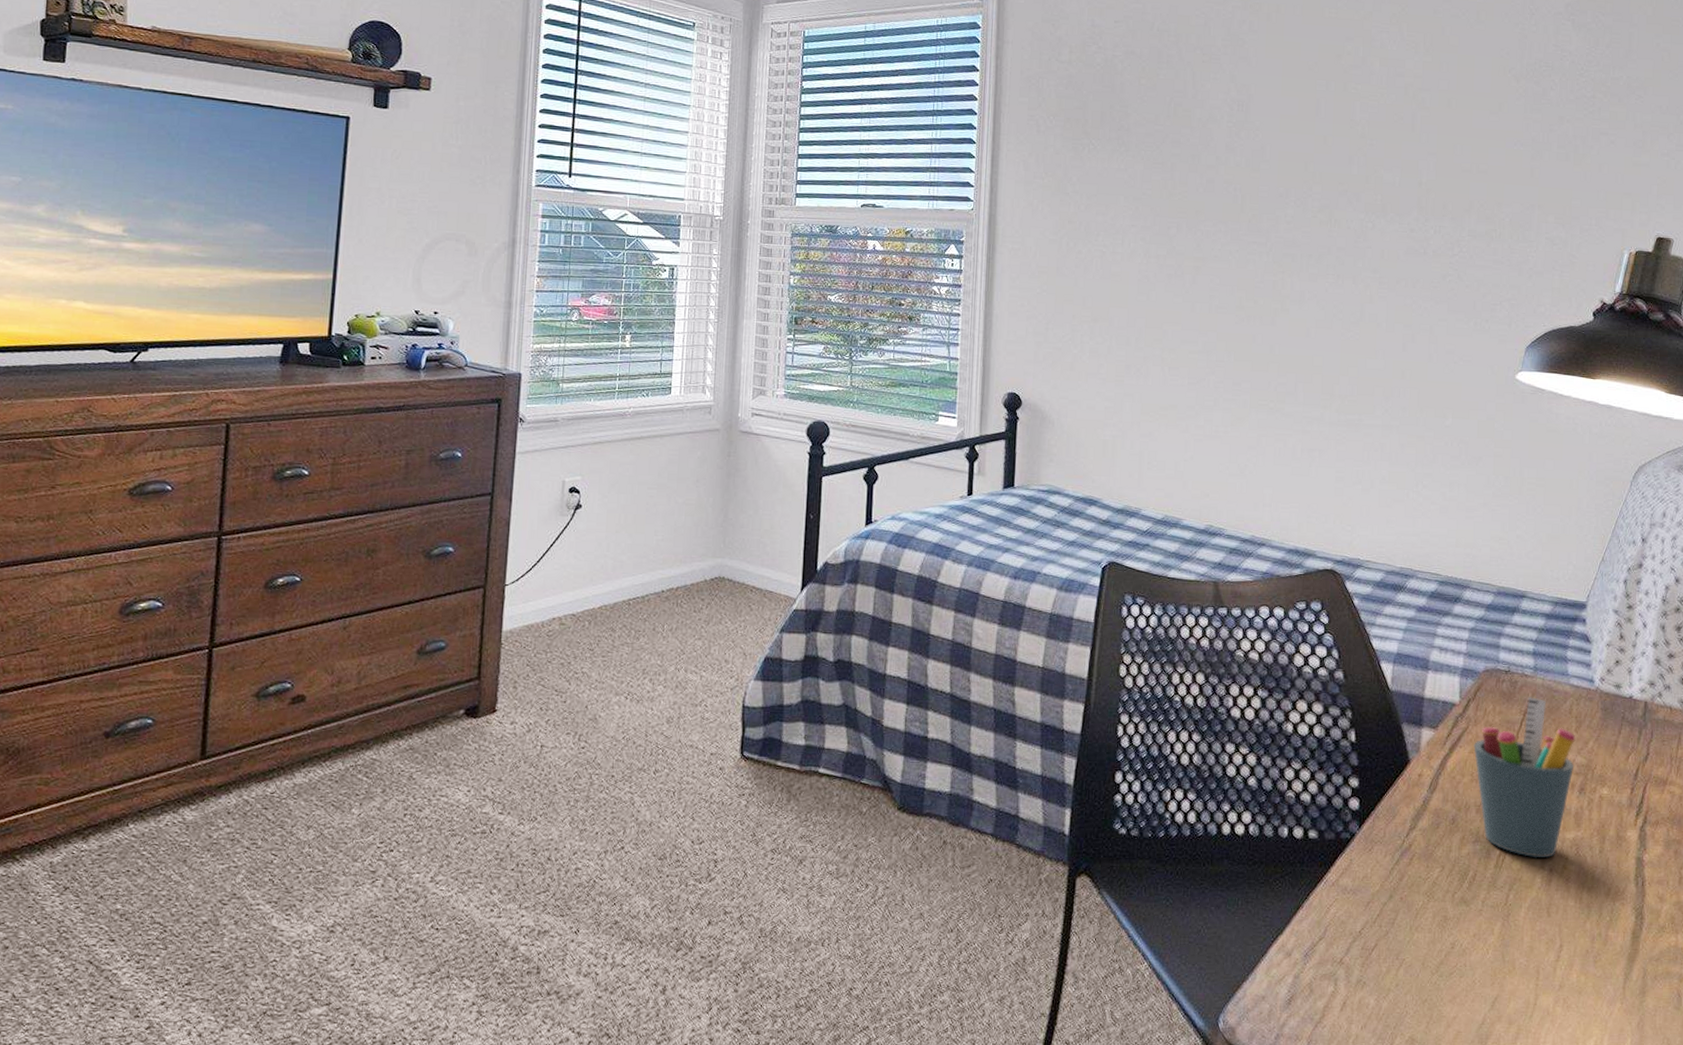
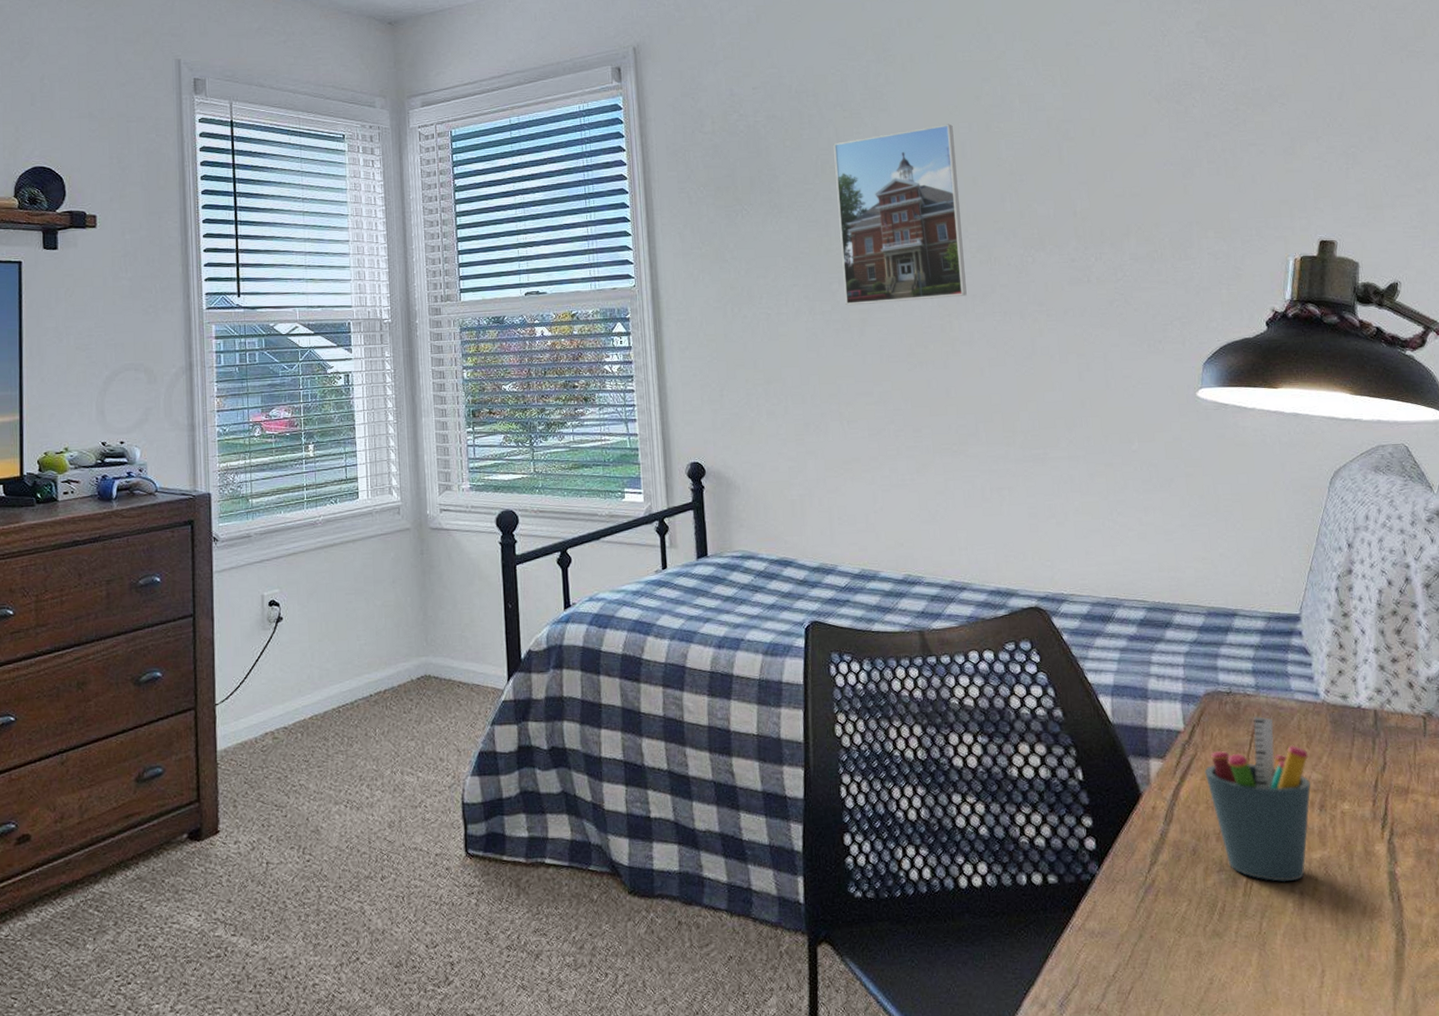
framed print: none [1181,79,1310,255] -> present [833,124,967,306]

